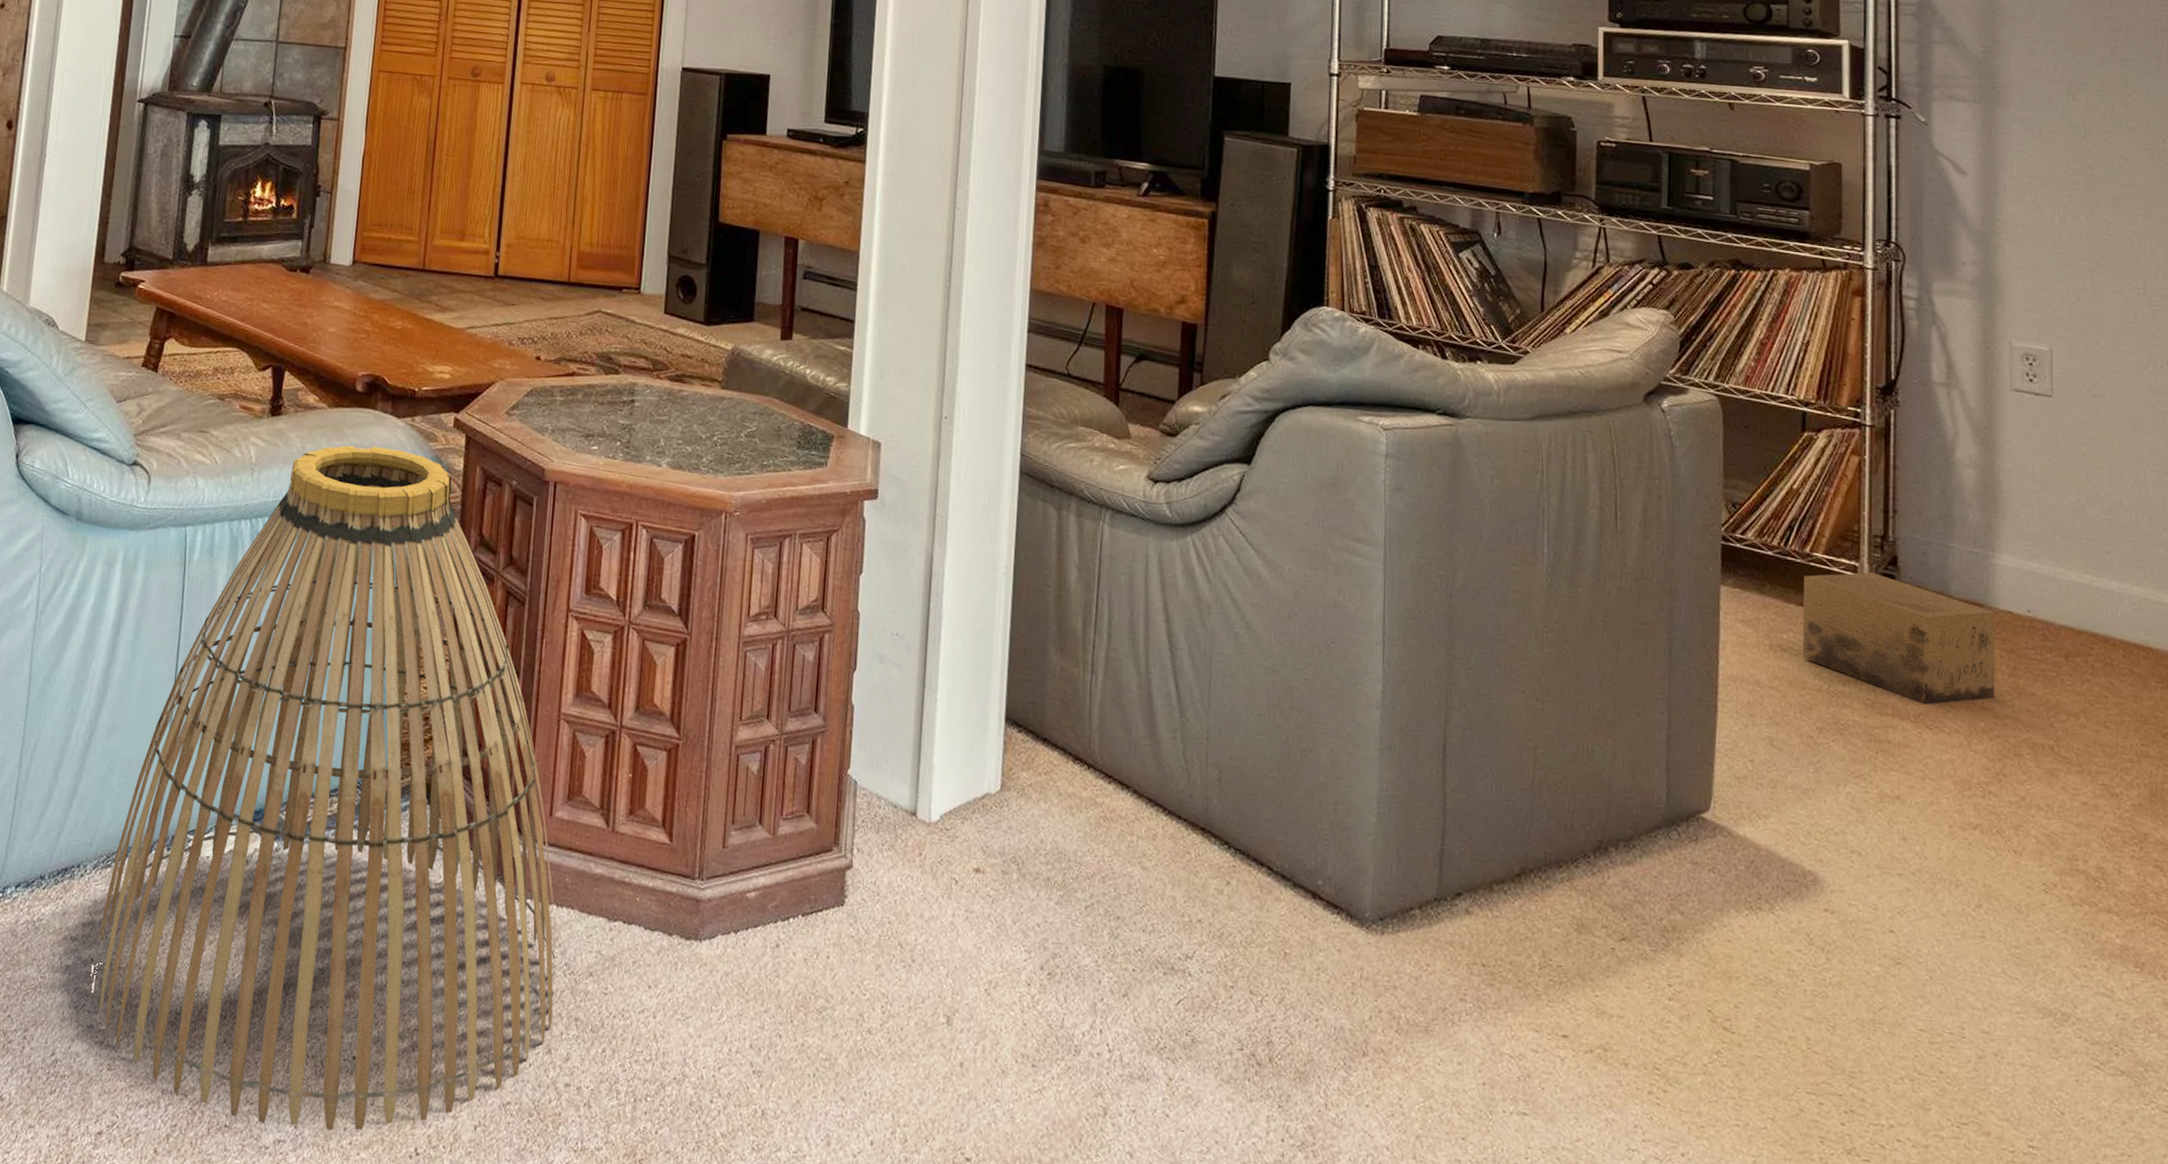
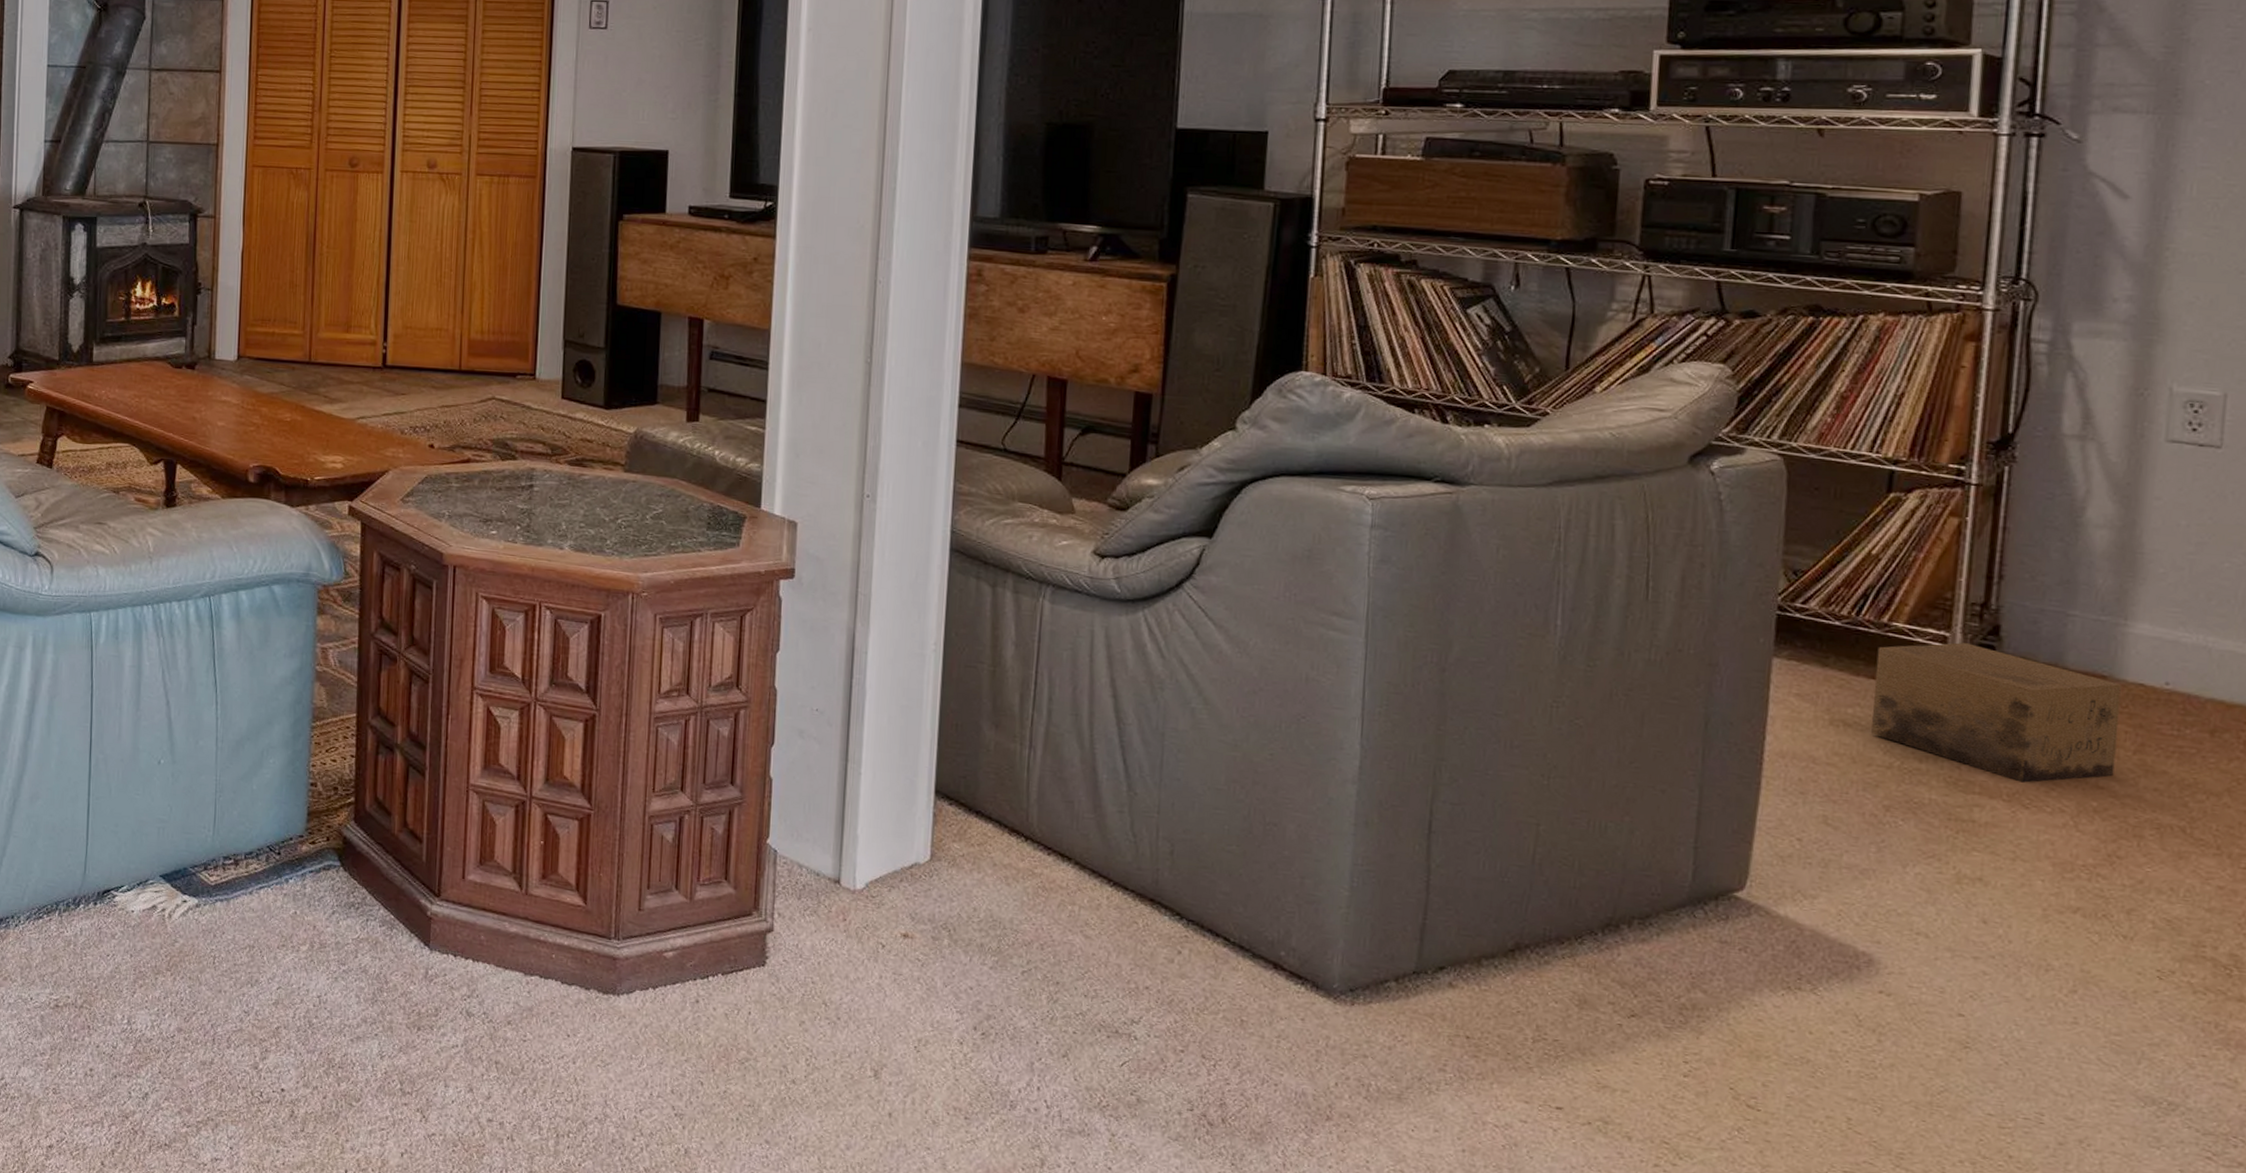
basket: present [95,445,556,1131] -> none [34,533,474,1153]

